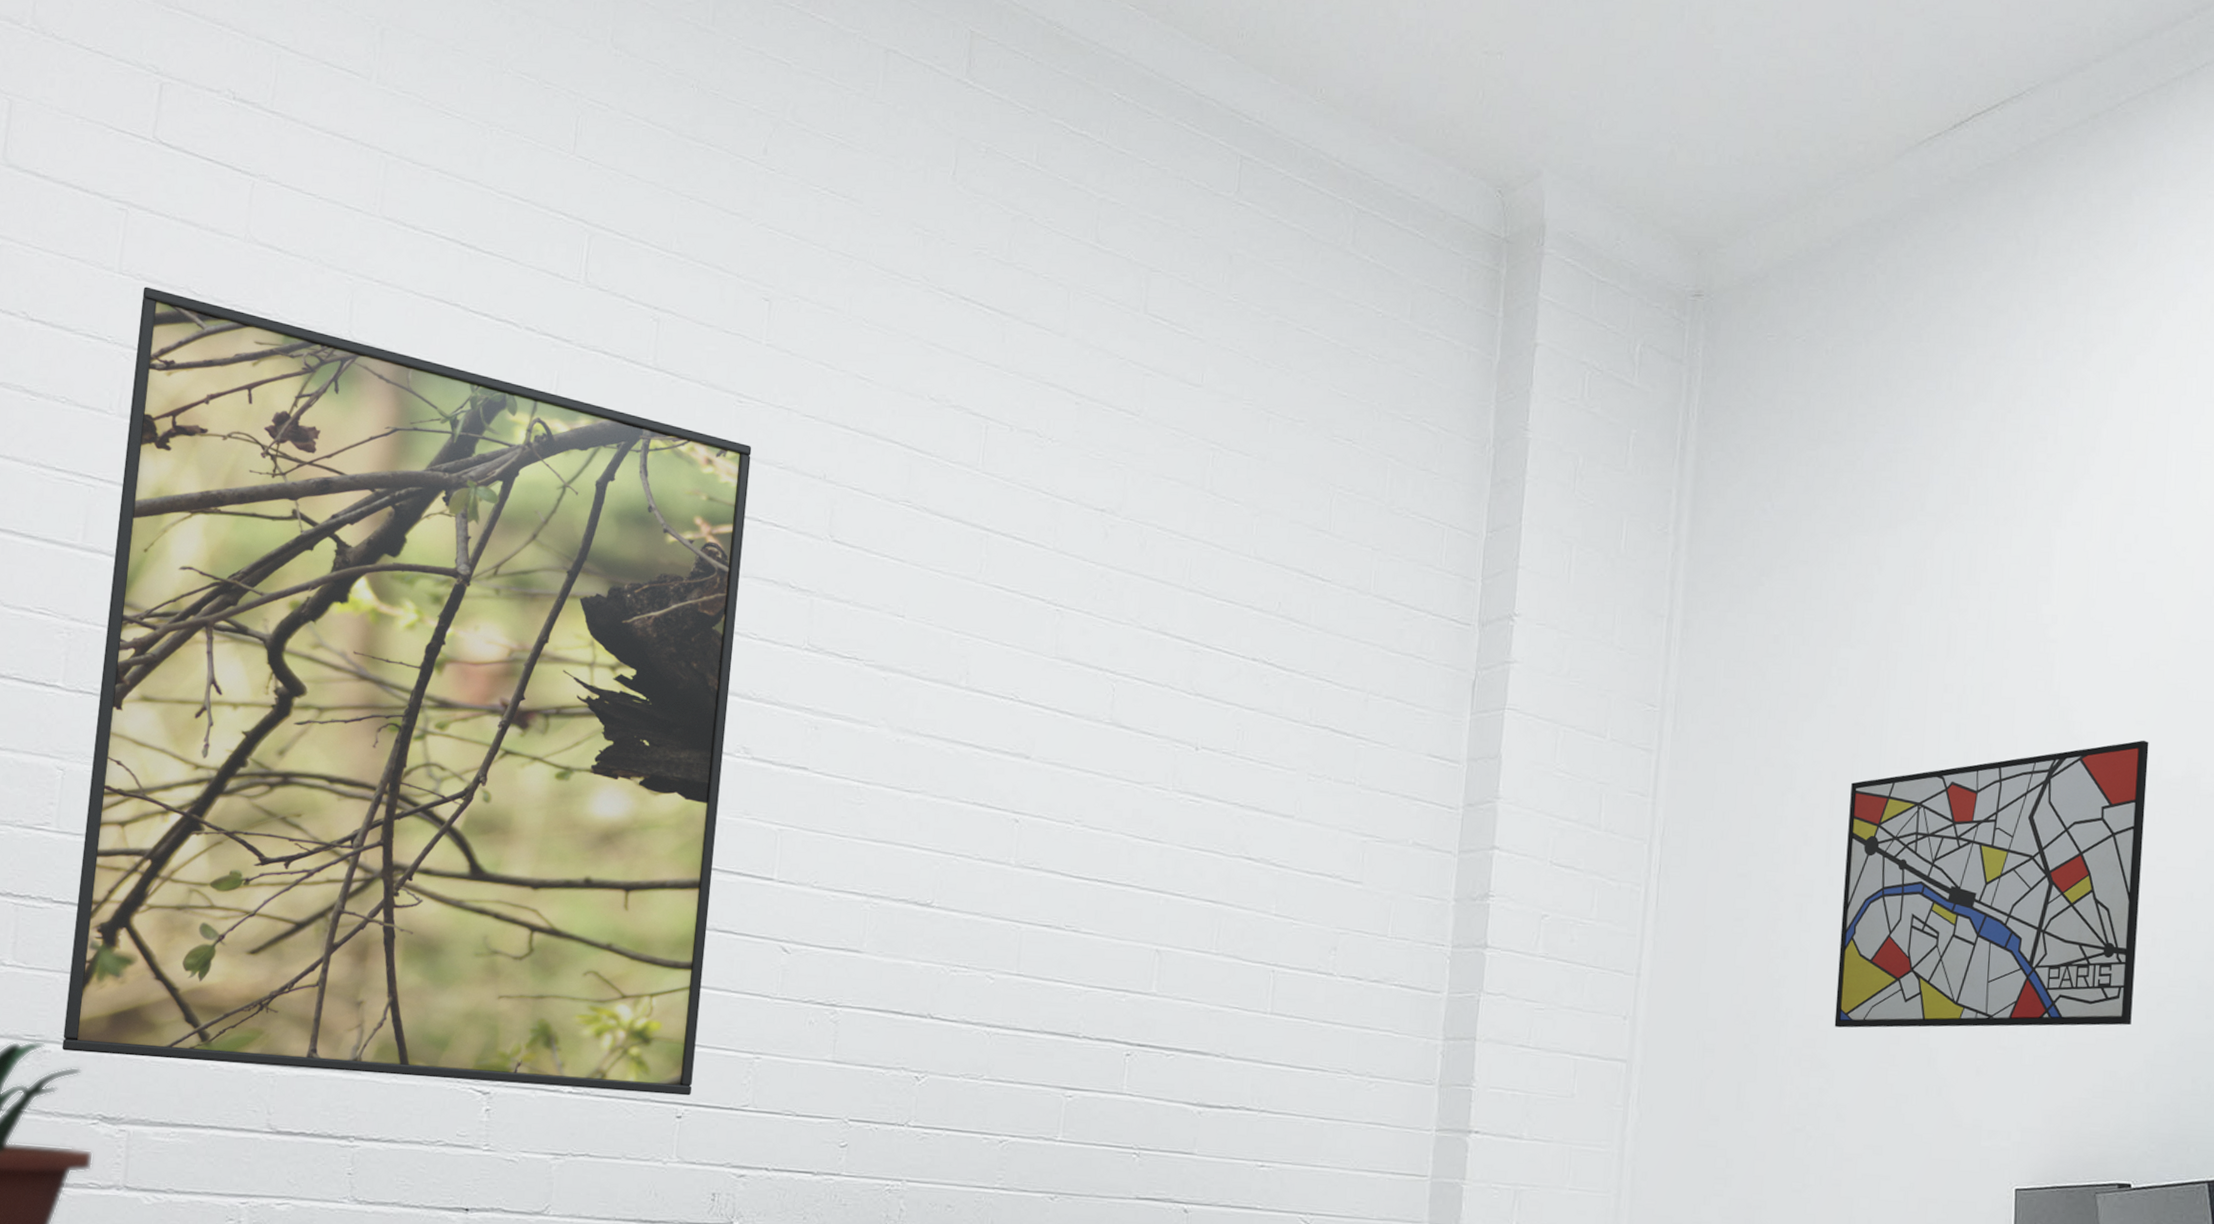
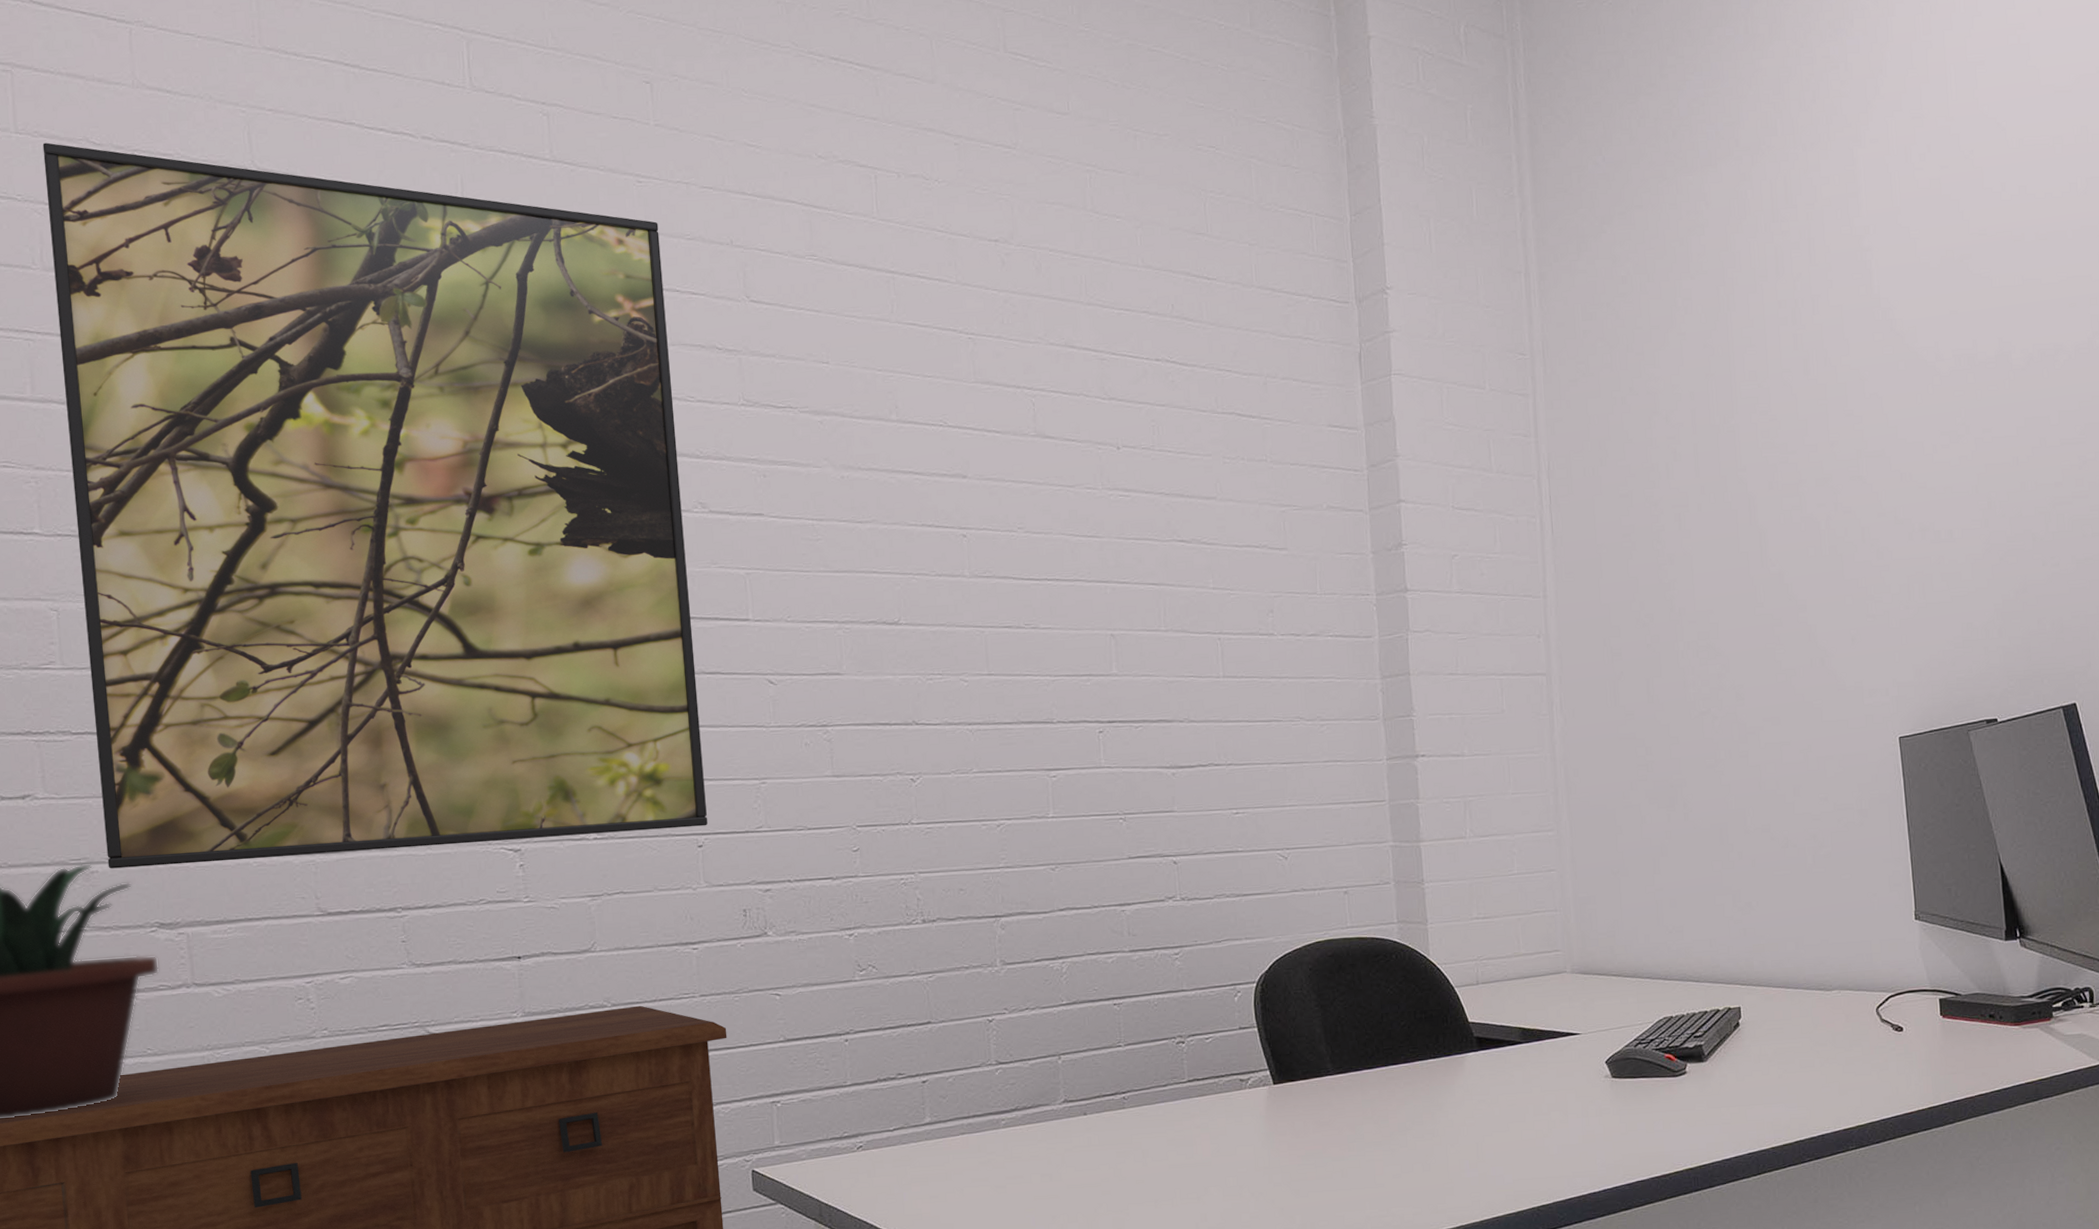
wall art: present [1834,740,2149,1028] -> none [1708,327,1980,619]

